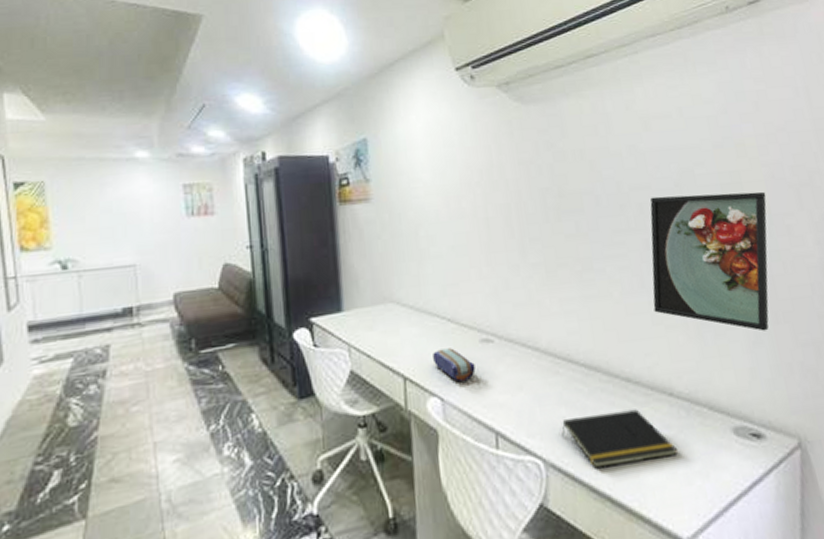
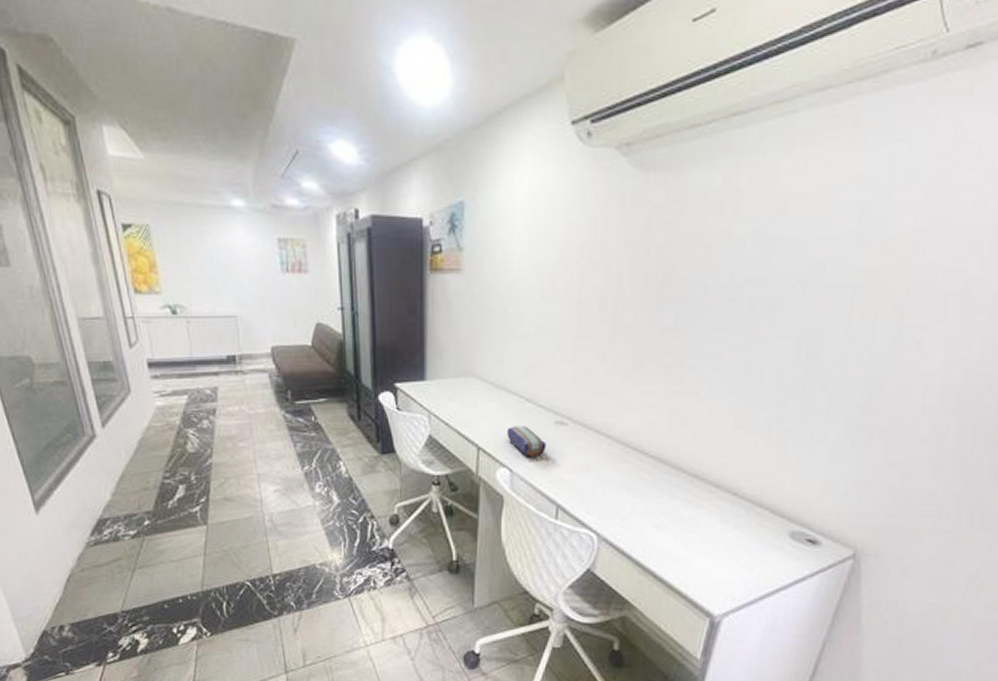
notepad: present [561,409,679,469] -> none [619,502,730,549]
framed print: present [650,191,769,331] -> none [739,293,905,447]

